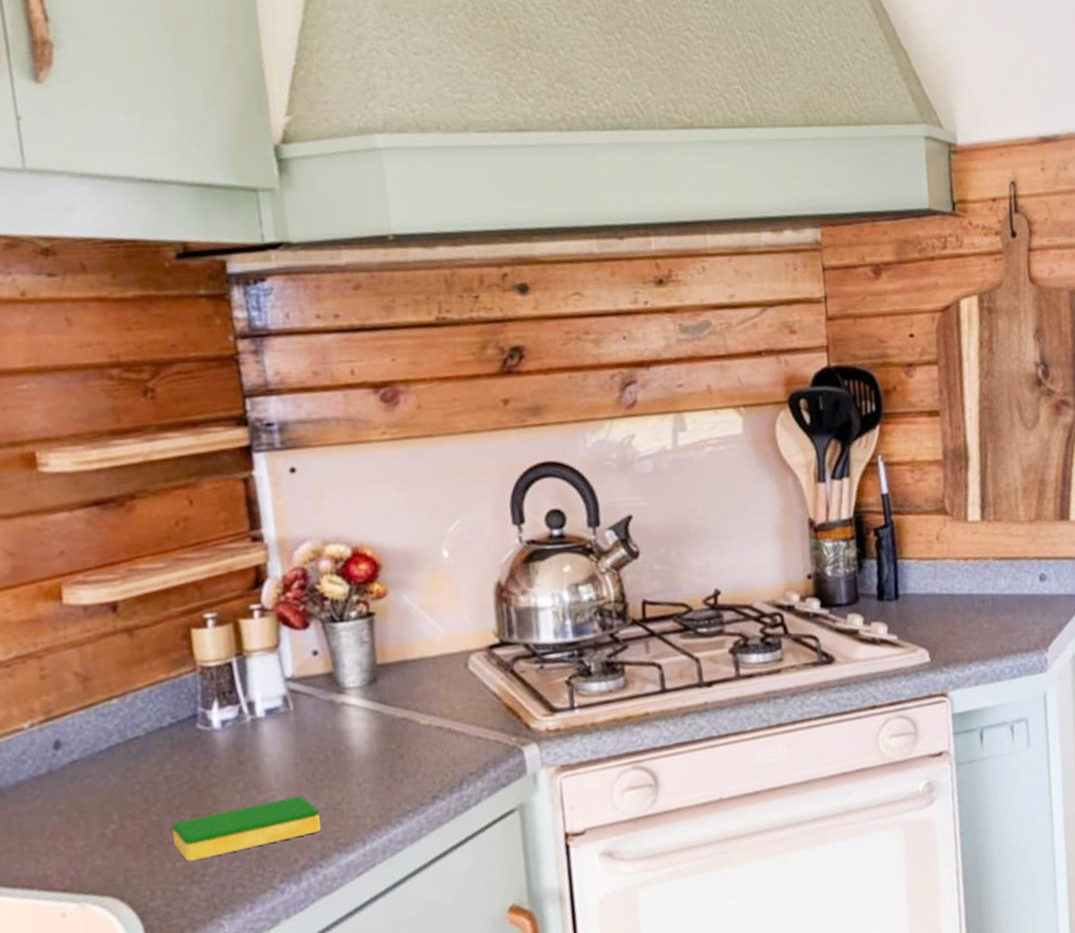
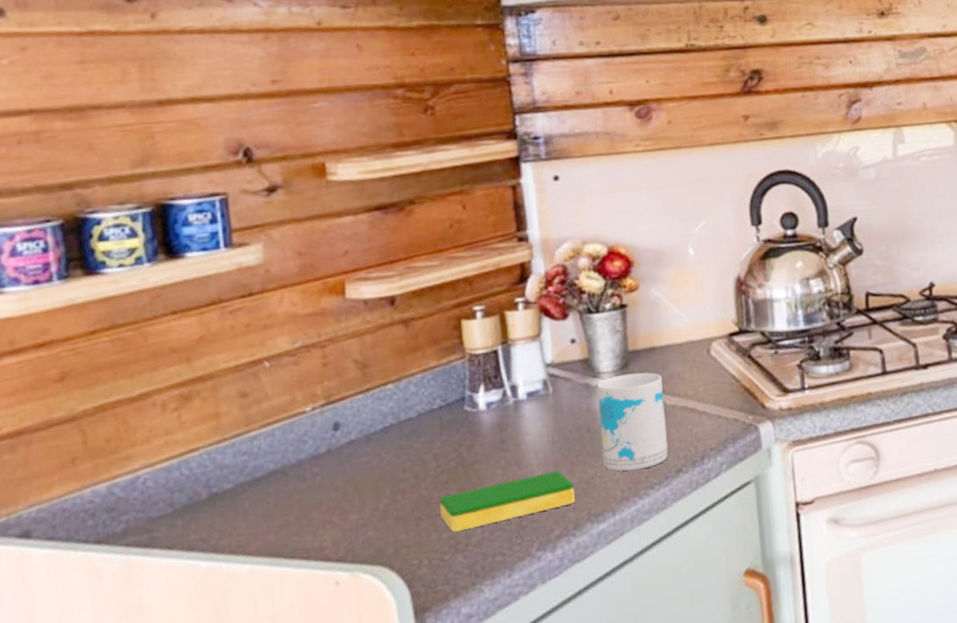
mug: none [343,688,423,797] -> present [597,372,668,471]

